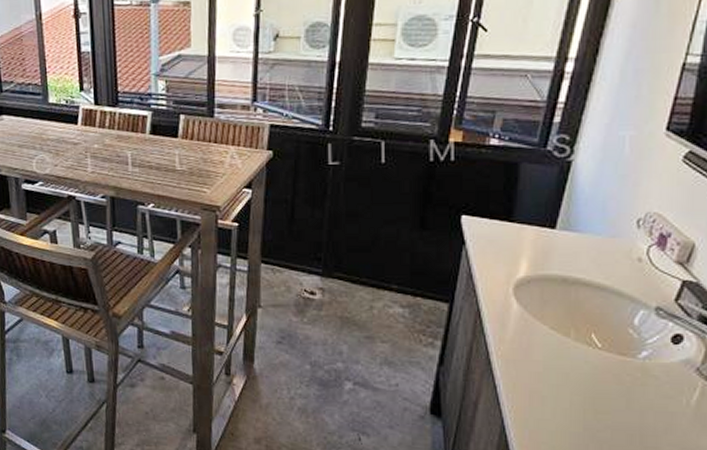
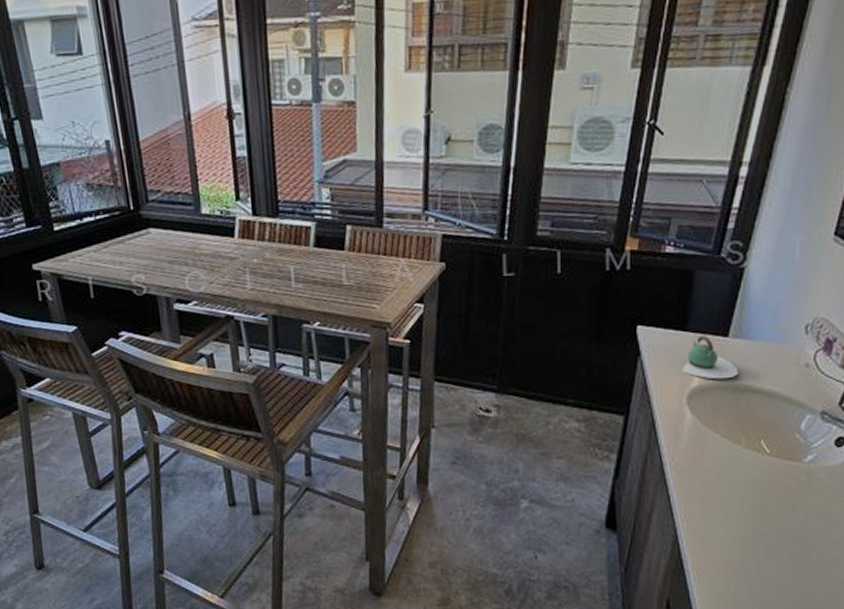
teapot: none [508,227,567,271] -> present [682,335,739,380]

